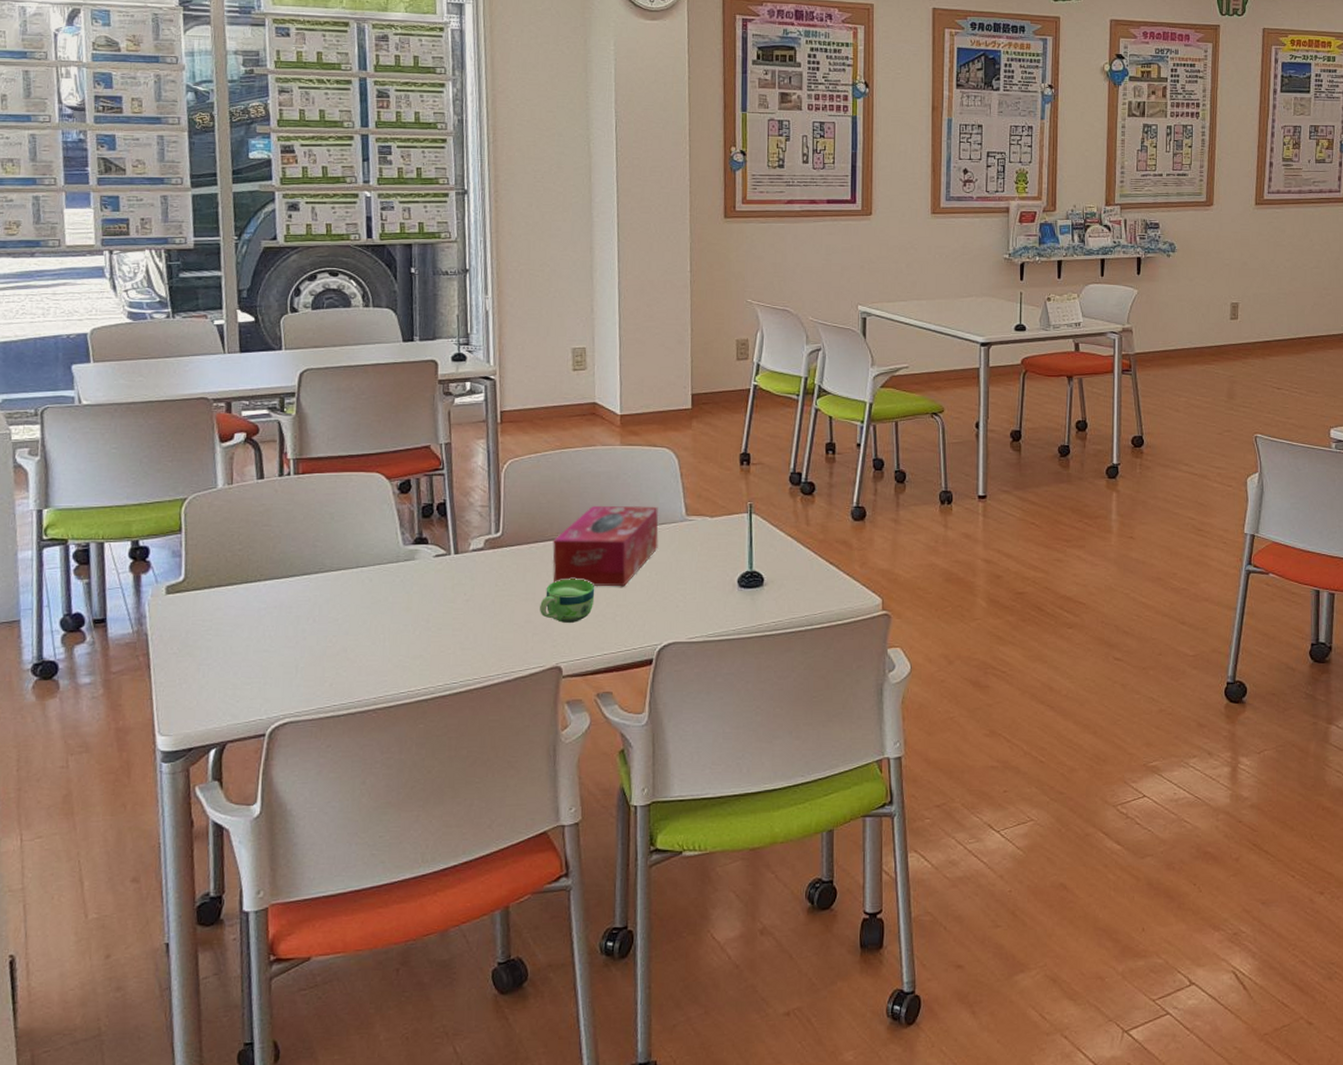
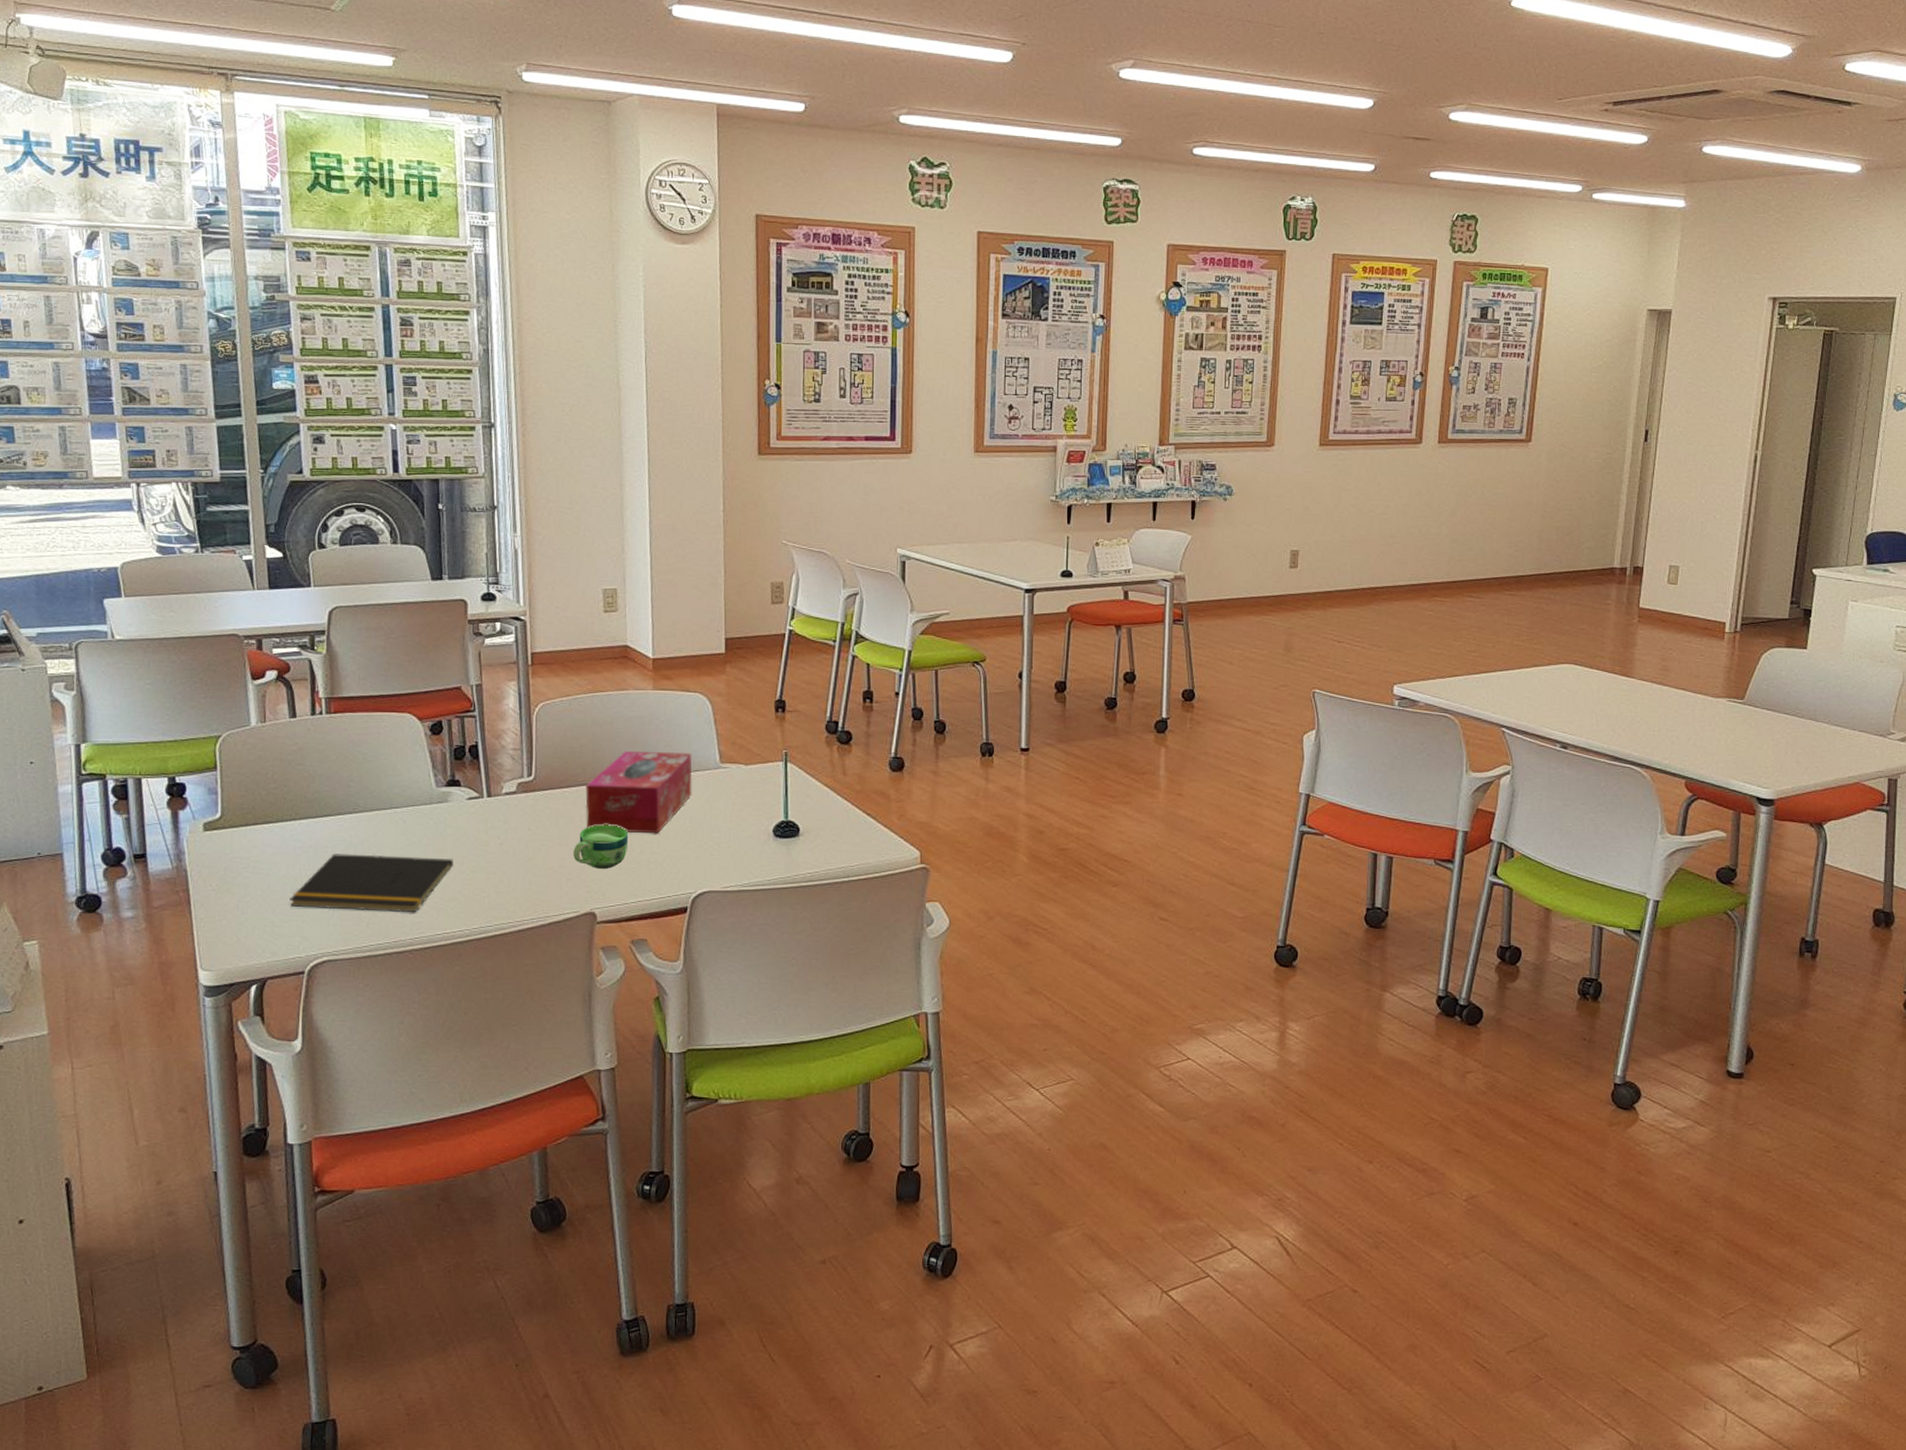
notepad: none [252,613,420,671] -> present [290,854,454,912]

